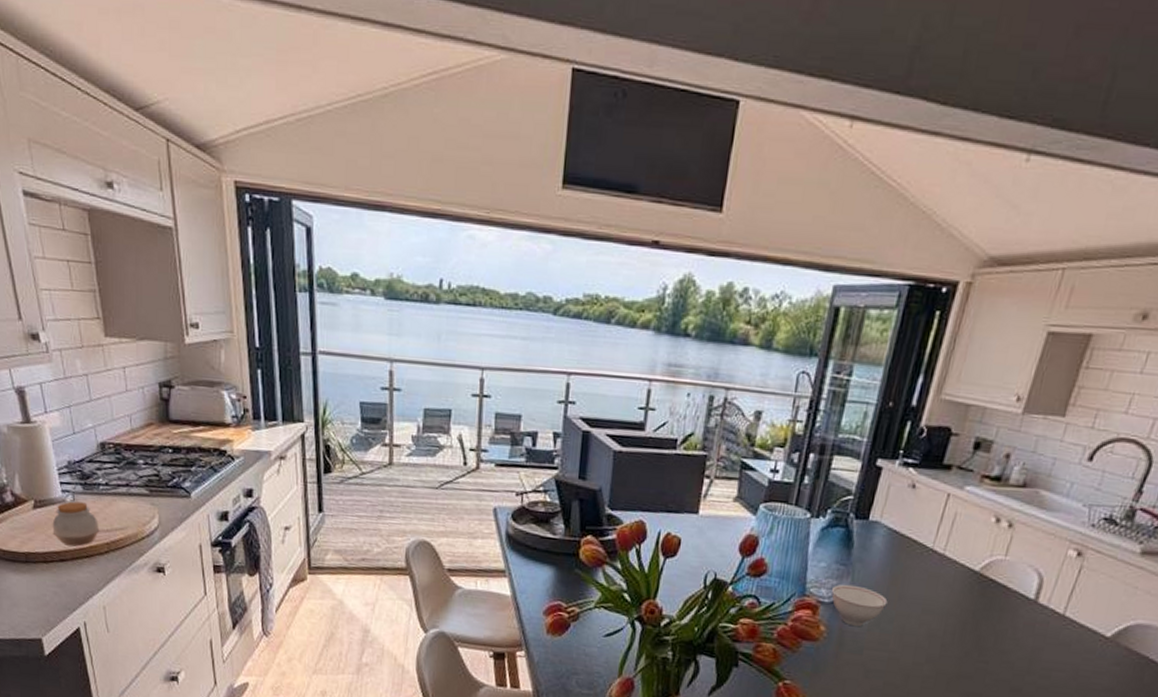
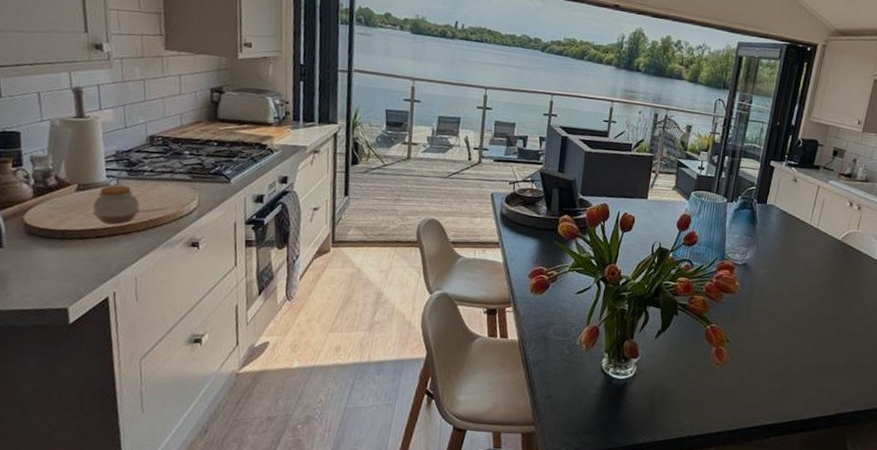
bowl: present [831,584,888,627] -> none [743,250,782,282]

